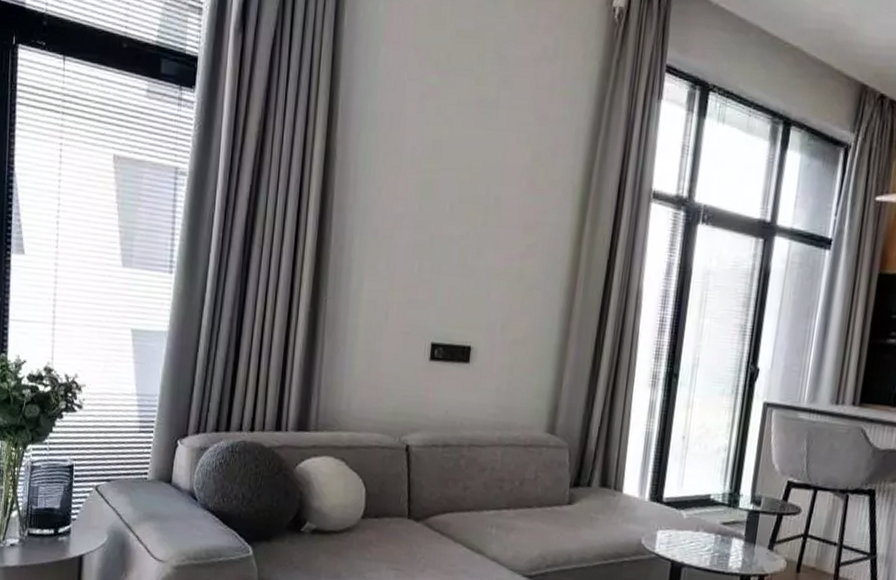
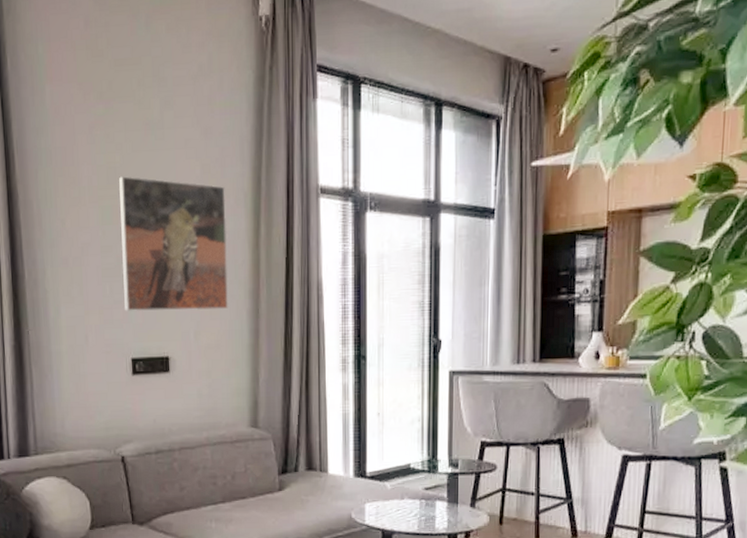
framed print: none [430,151,554,305] -> present [118,176,229,312]

